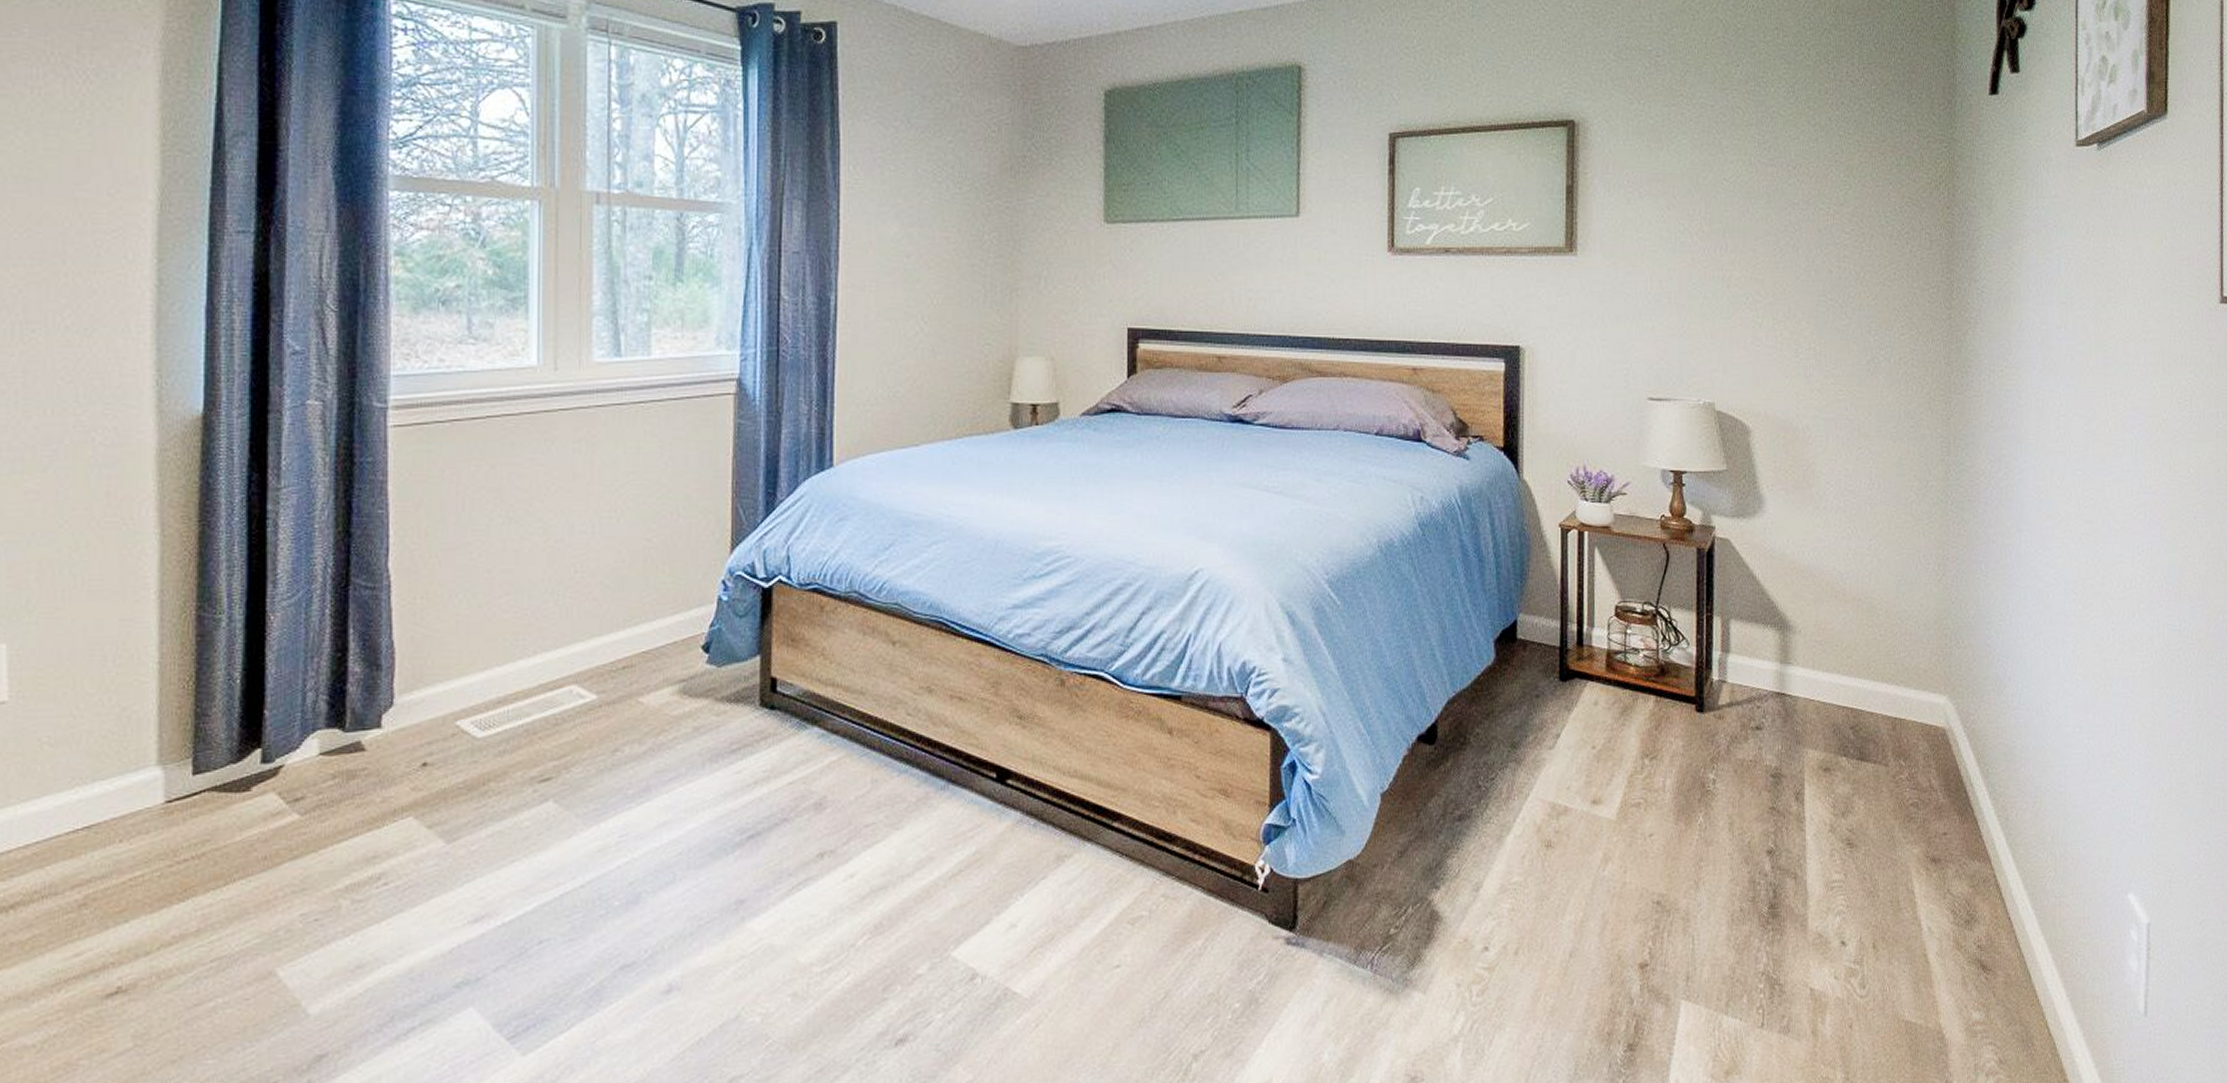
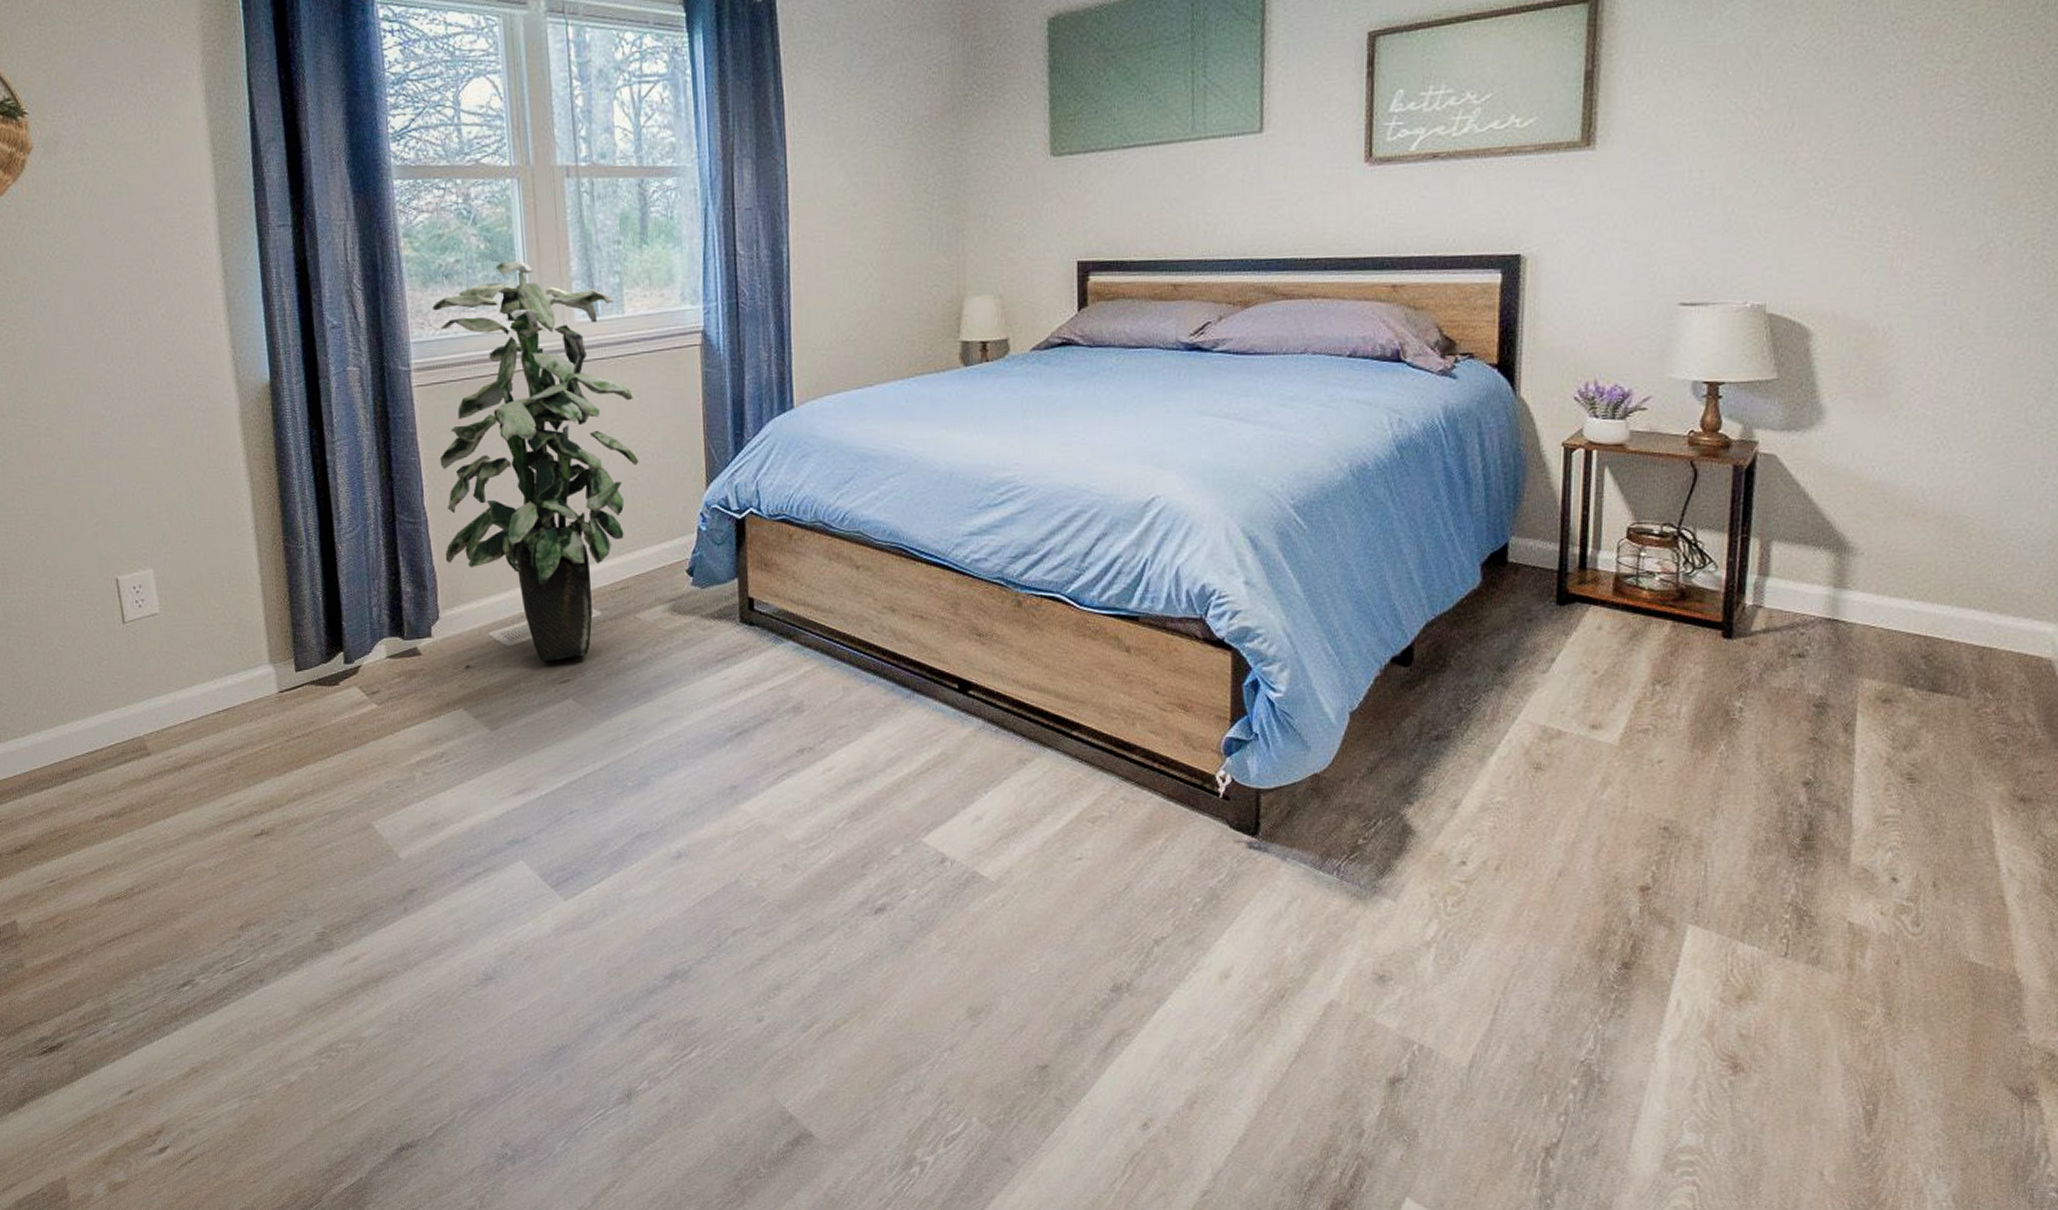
indoor plant: none [409,290,655,757] -> present [432,260,639,662]

